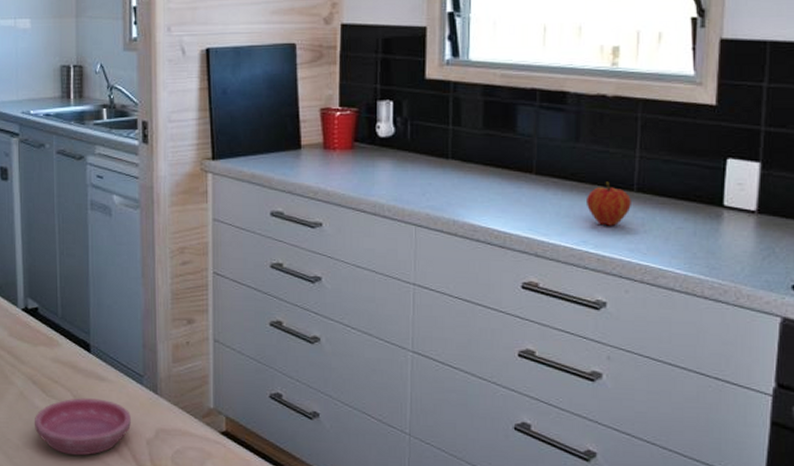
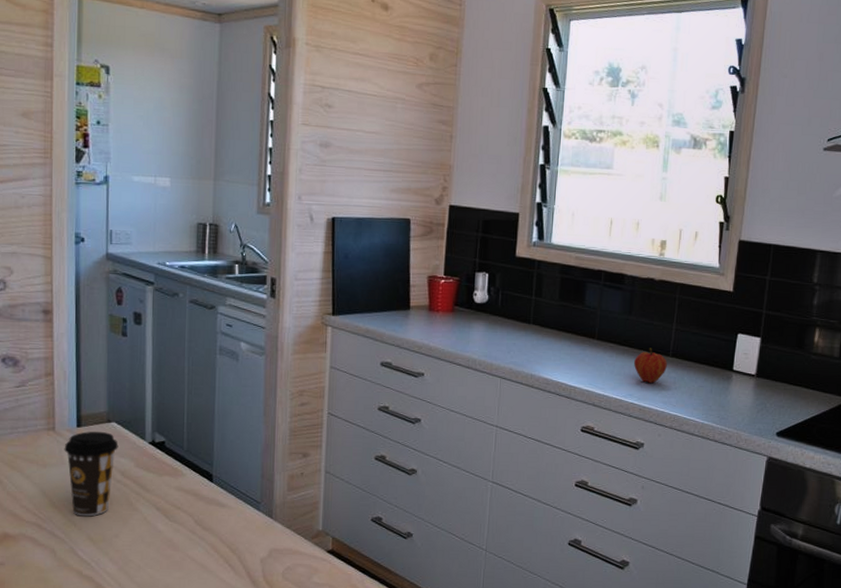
saucer: present [35,398,131,456] -> none [156,522,247,574]

